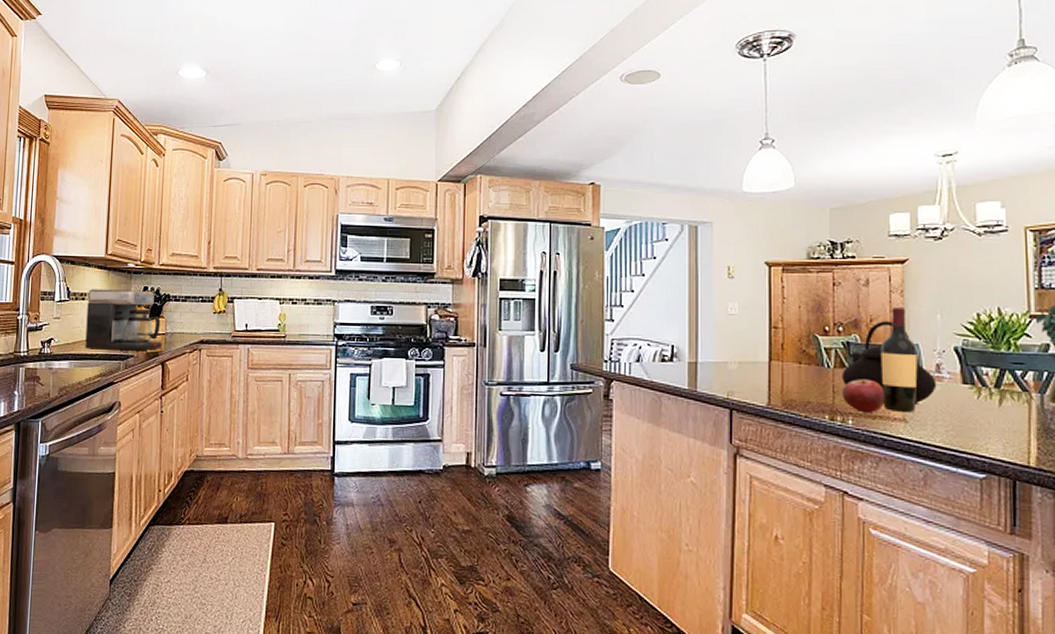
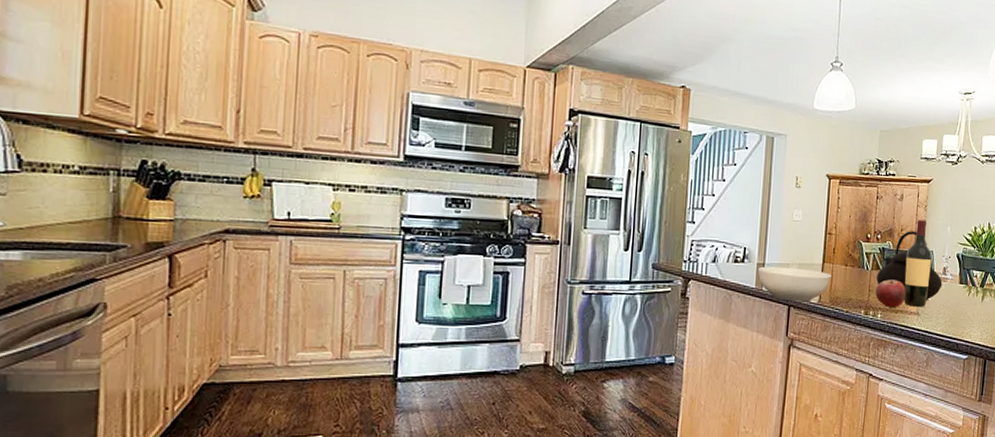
coffee maker: present [85,289,162,351] -> none [49,158,169,241]
bowl: none [689,365,782,405] -> present [757,266,831,302]

